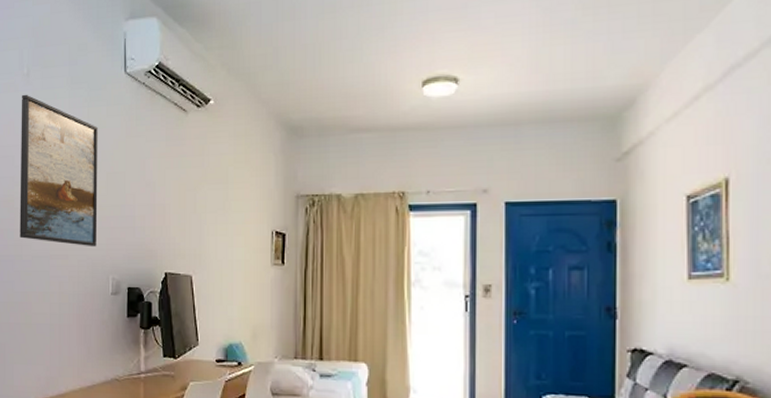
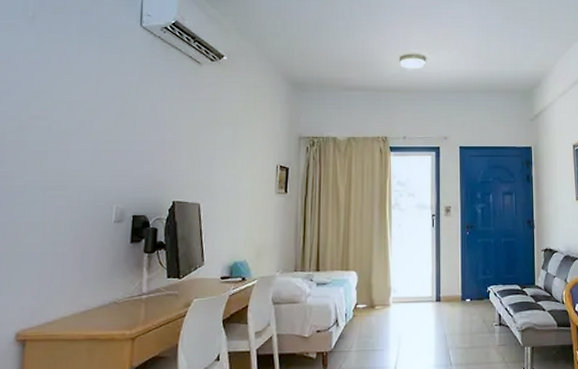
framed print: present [20,94,98,247] -> none [10,35,109,179]

